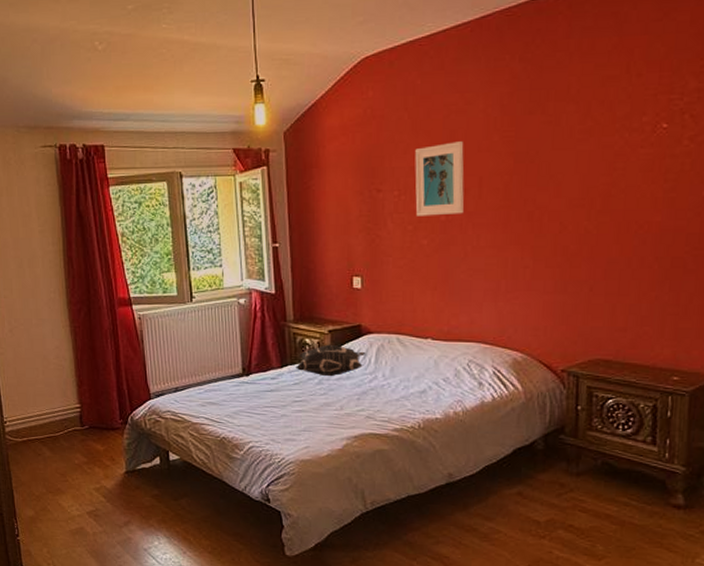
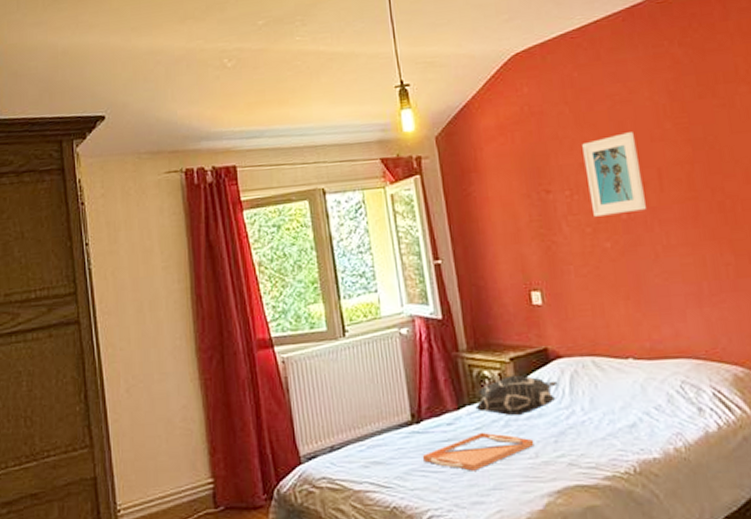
serving tray: none [249,386,341,416] -> present [422,432,535,471]

